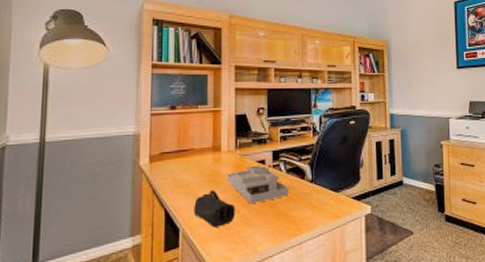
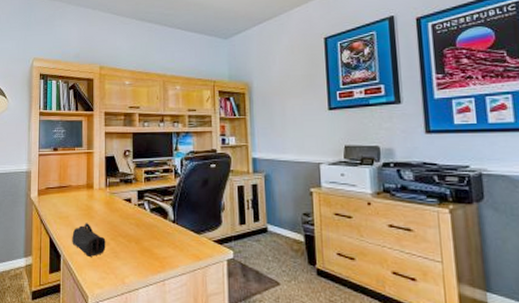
desk organizer: present [227,165,288,203] -> none [99,203,152,238]

